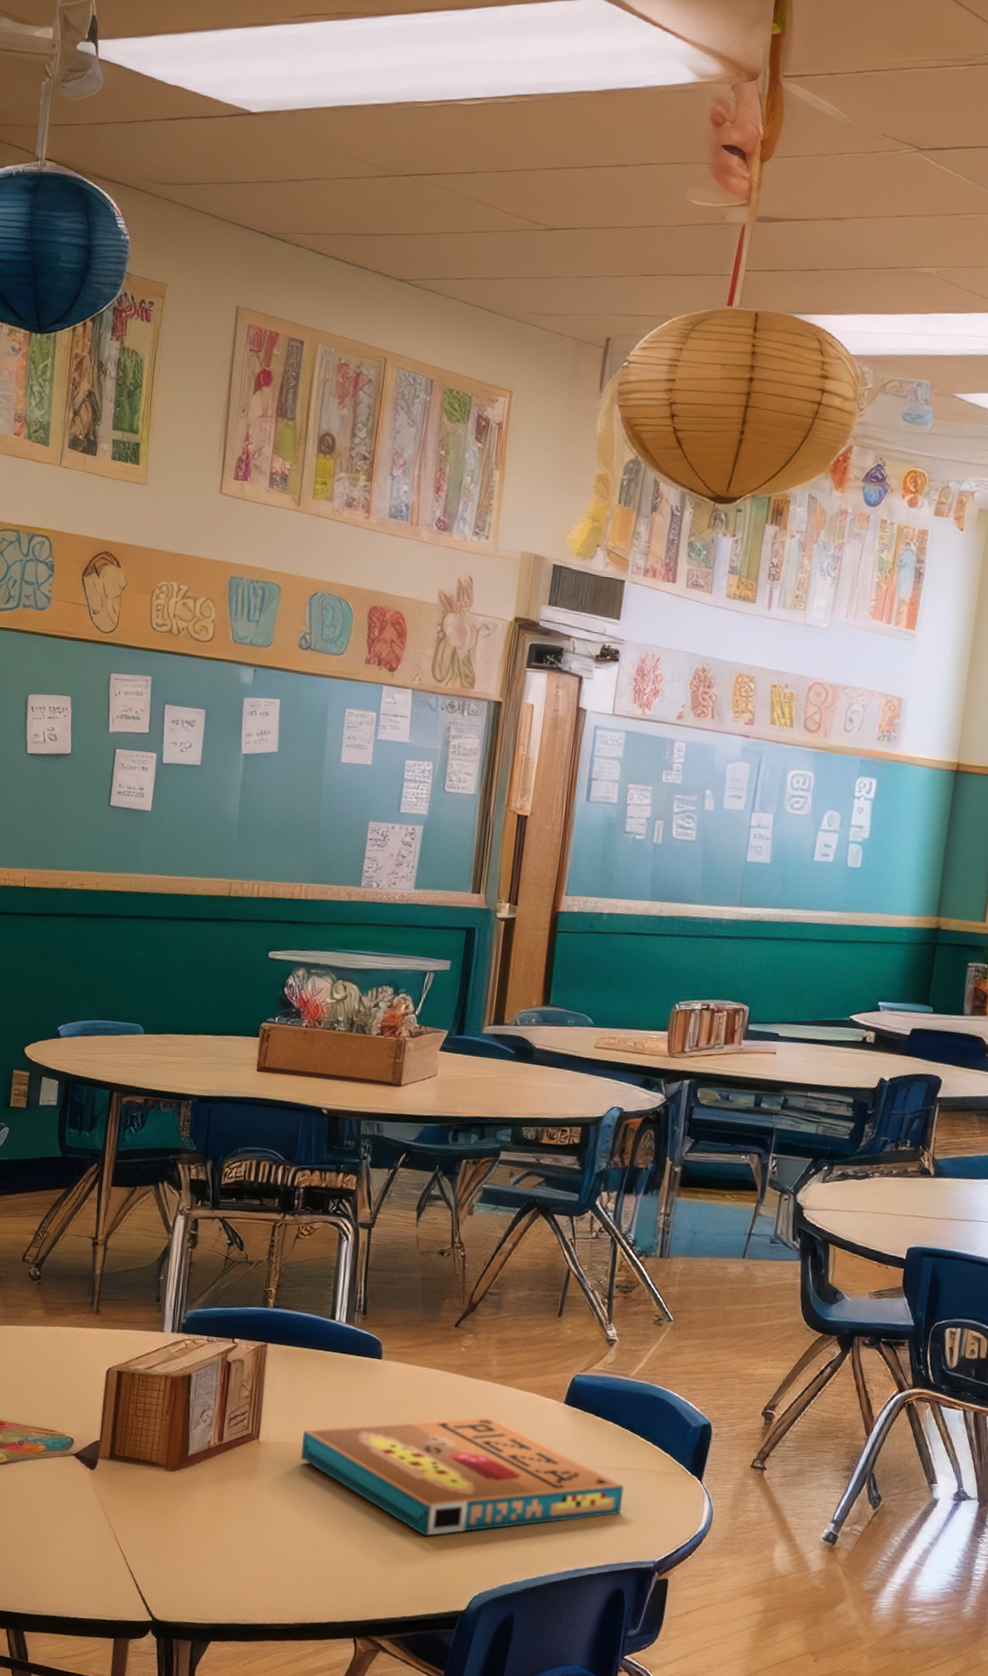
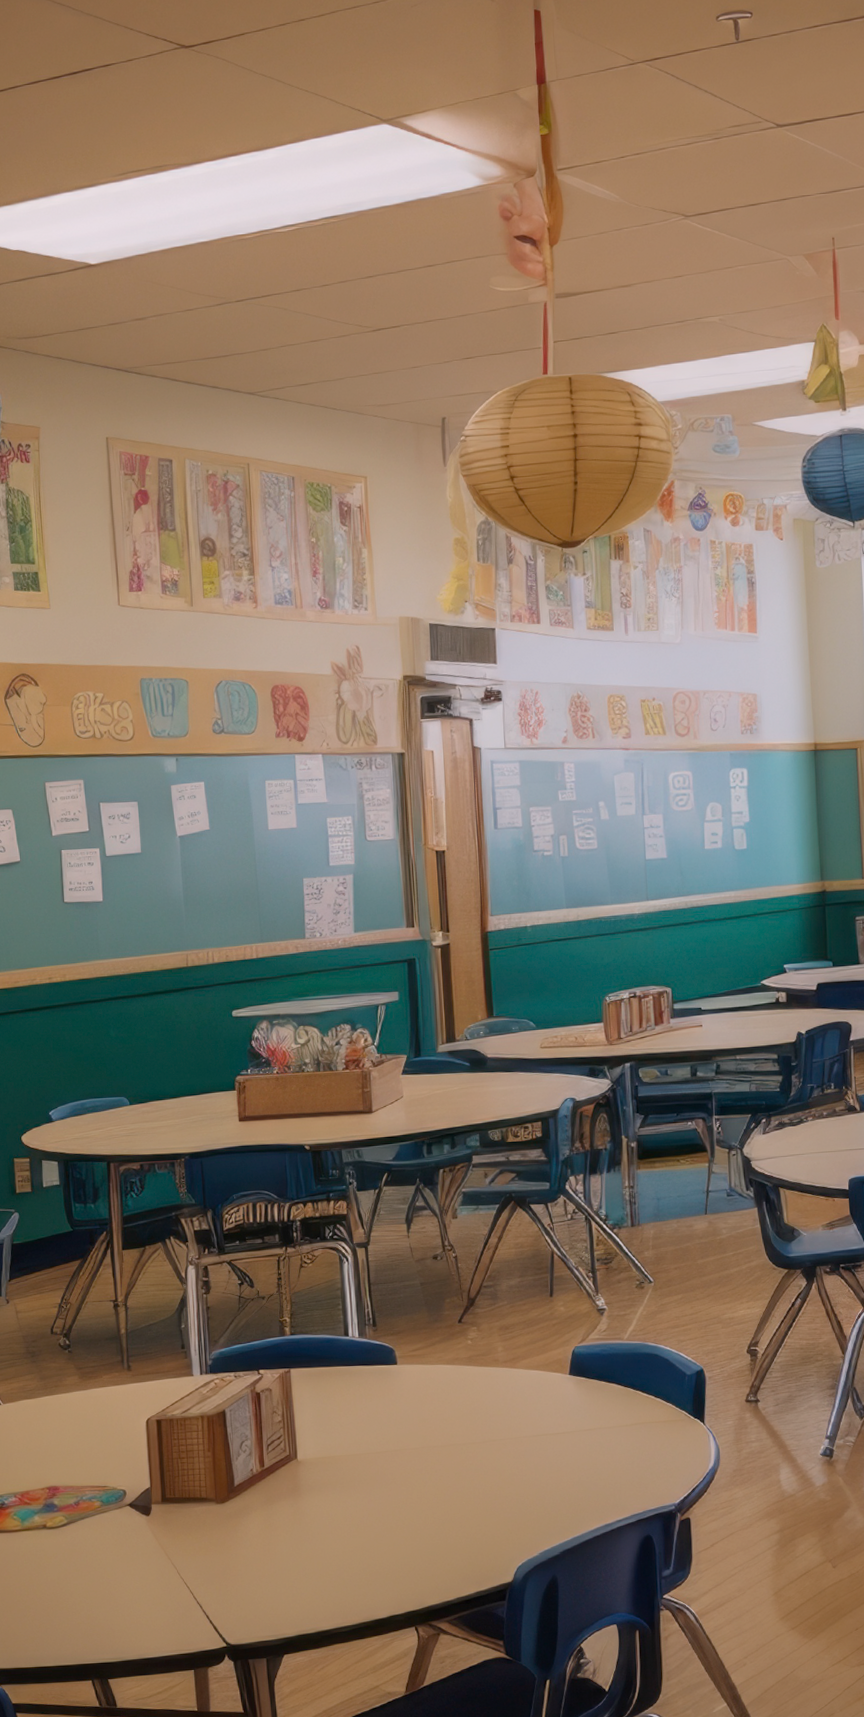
pizza box: present [301,1416,624,1536] -> none [337,1399,637,1520]

